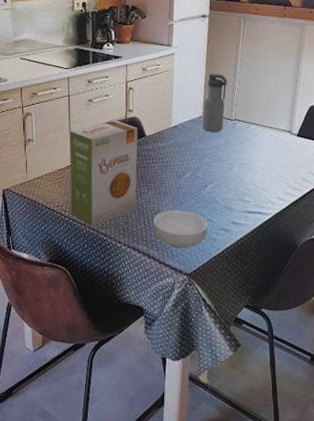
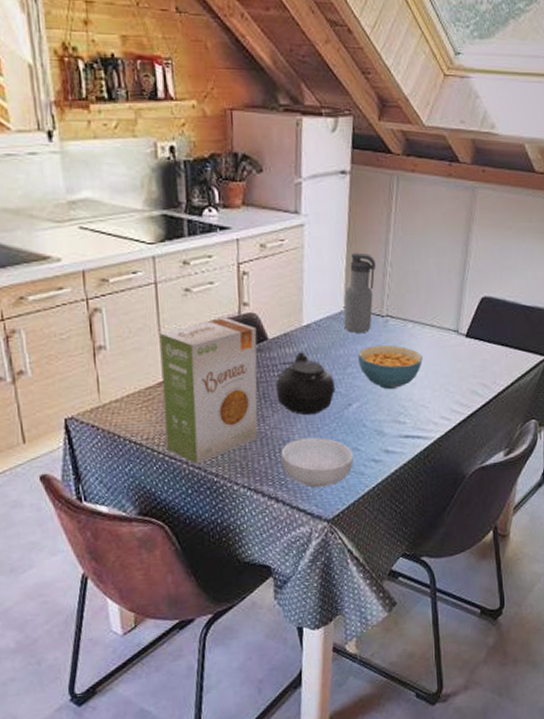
teapot: none [149,146,195,192] -> present [273,352,336,415]
cereal bowl: none [213,141,263,176] -> present [358,344,423,390]

